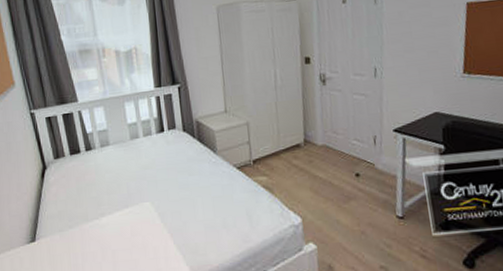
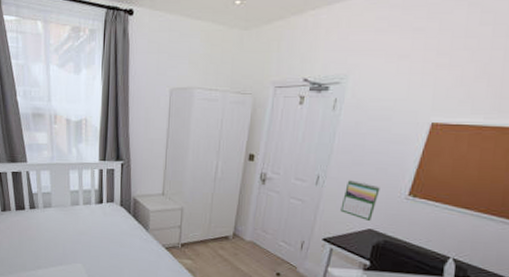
calendar: none [403,67,437,105] -> present [340,180,380,222]

